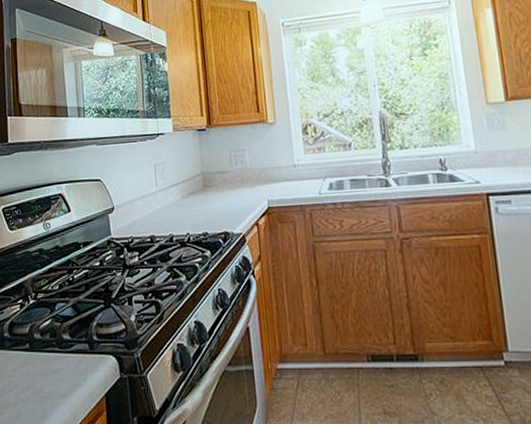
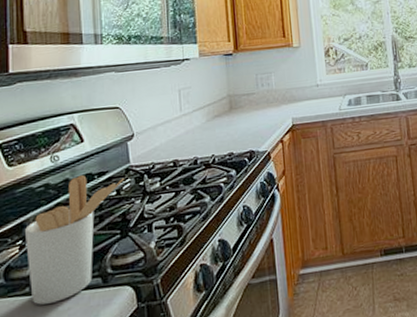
utensil holder: none [24,243,106,361] -> present [25,174,124,305]

